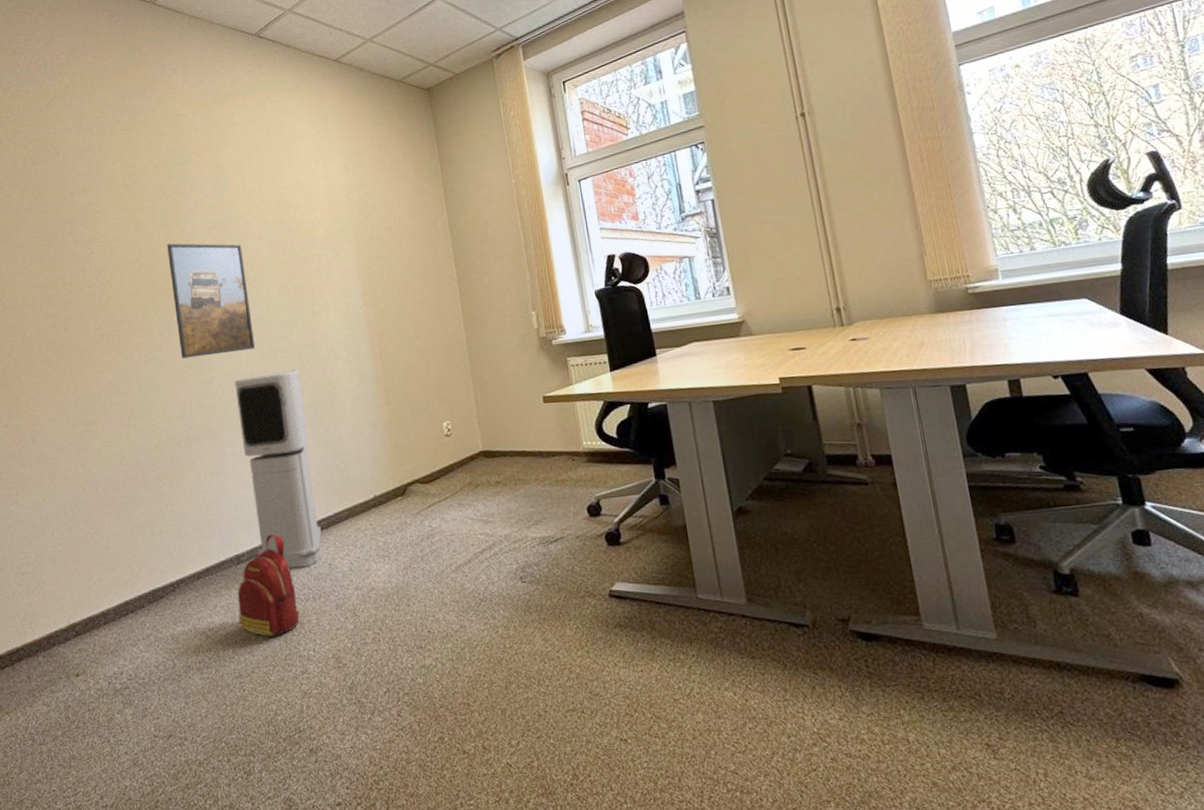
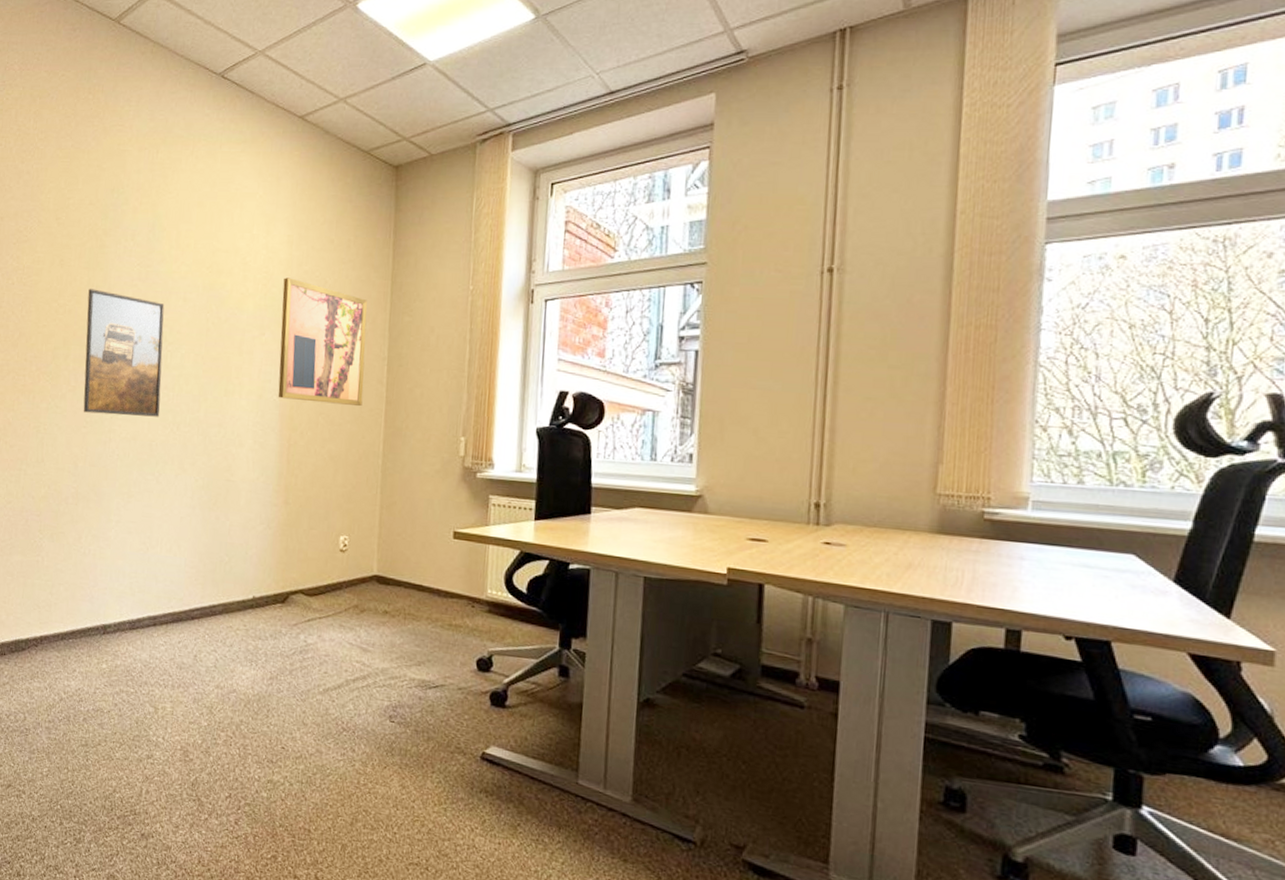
air purifier: present [234,369,321,568] -> none [125,445,200,654]
backpack: present [237,534,300,638] -> none [95,612,157,716]
wall art: none [347,201,439,310] -> present [278,277,367,407]

